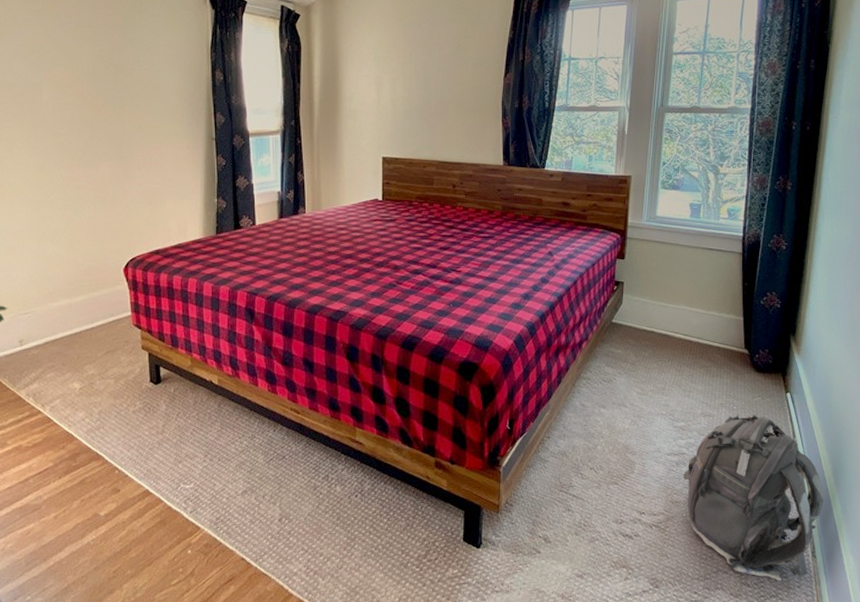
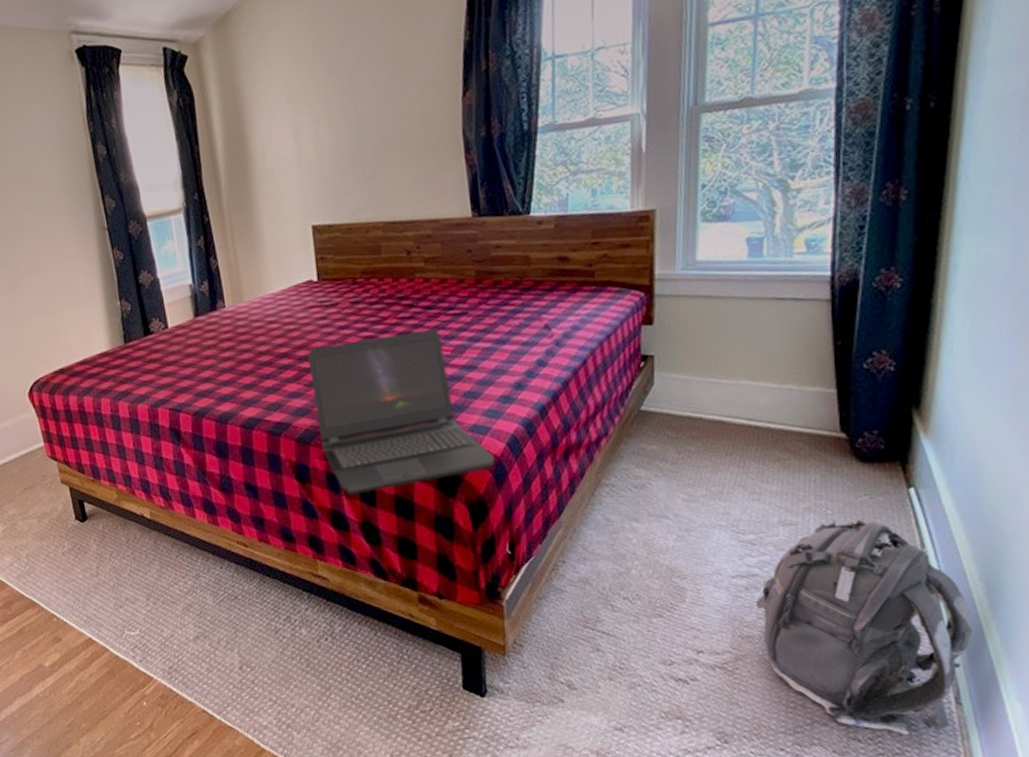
laptop computer: none [367,246,504,375] -> present [307,328,495,496]

